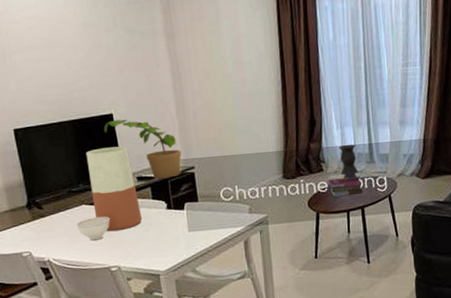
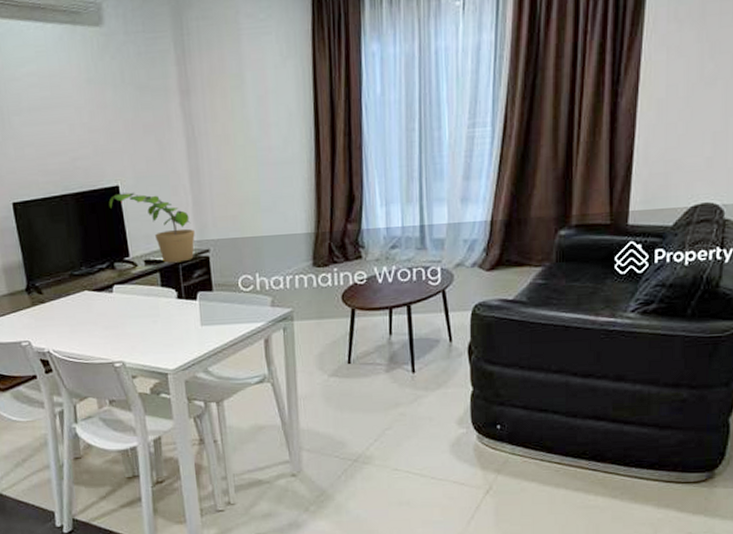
bowl: present [76,216,110,241] -> none [78,304,115,332]
vase: present [85,146,143,232] -> none [89,224,150,322]
books: present [326,172,363,197] -> none [365,261,410,291]
vase: present [338,144,361,180] -> none [382,226,408,271]

